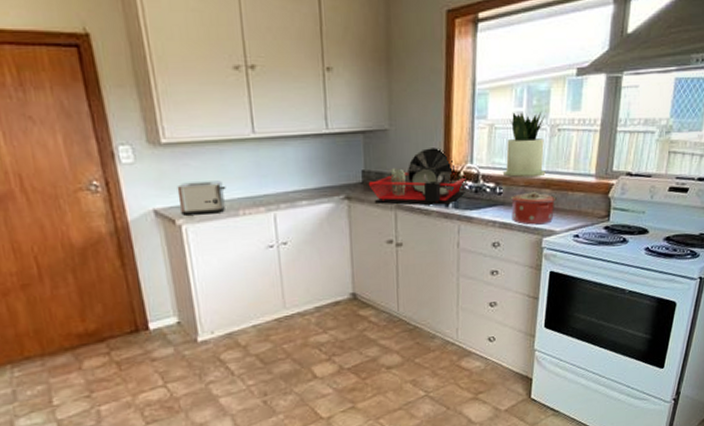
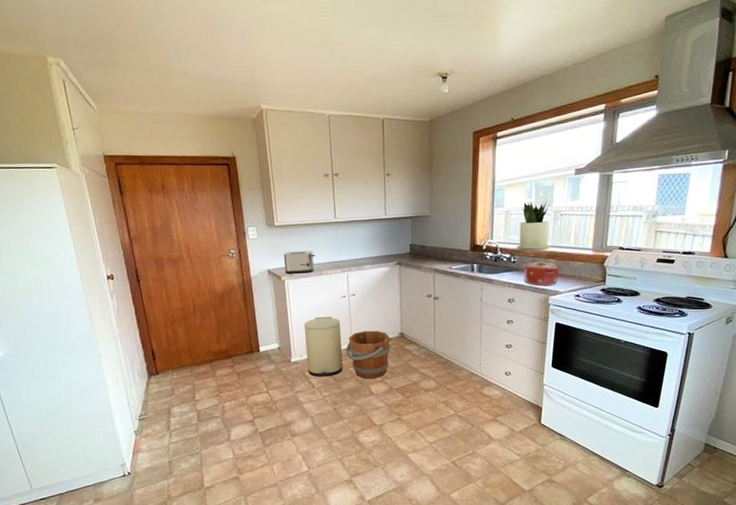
pedal bin: none [213,274,274,361] -> present [303,316,343,378]
bucket: none [276,291,339,359] -> present [345,330,391,380]
dish rack: present [368,148,469,206] -> none [414,228,490,271]

